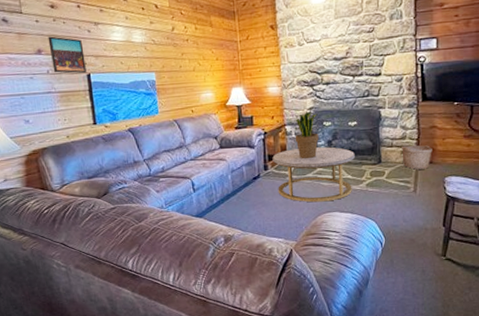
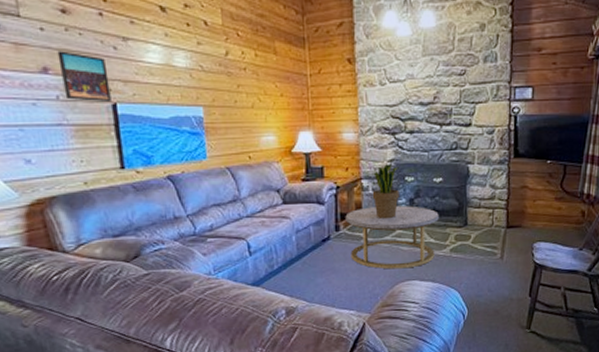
basket: present [402,145,432,170] -> none [489,206,522,234]

